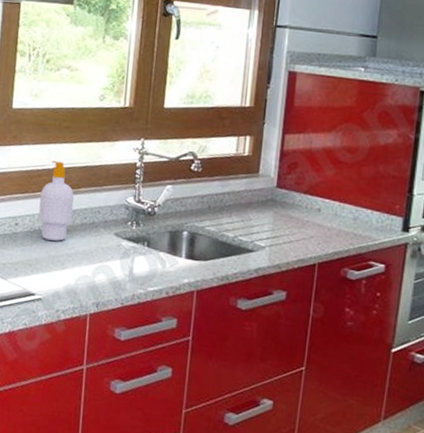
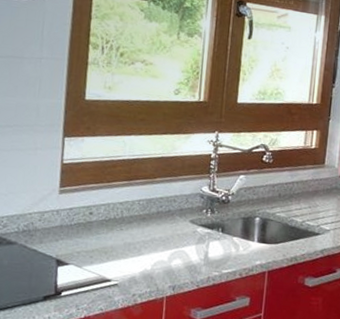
soap bottle: present [38,161,74,241] -> none [113,152,150,229]

